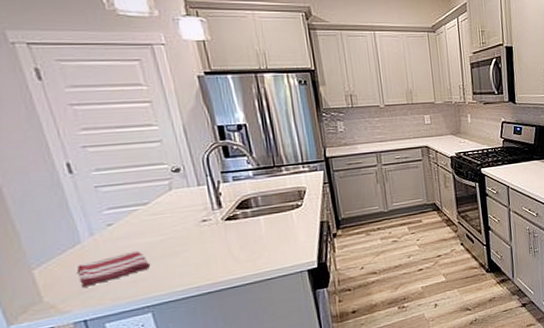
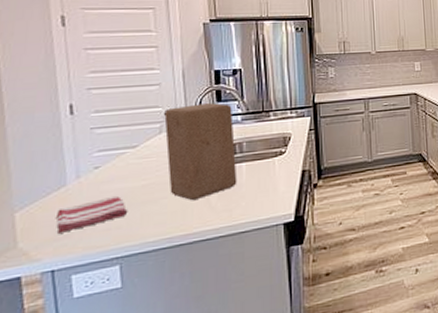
wooden block: none [171,159,257,253] -> present [164,103,237,201]

